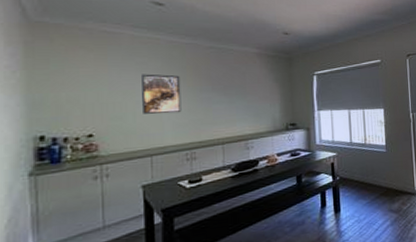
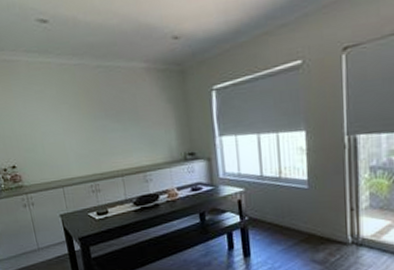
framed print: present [142,74,182,114] -> none [42,102,81,145]

